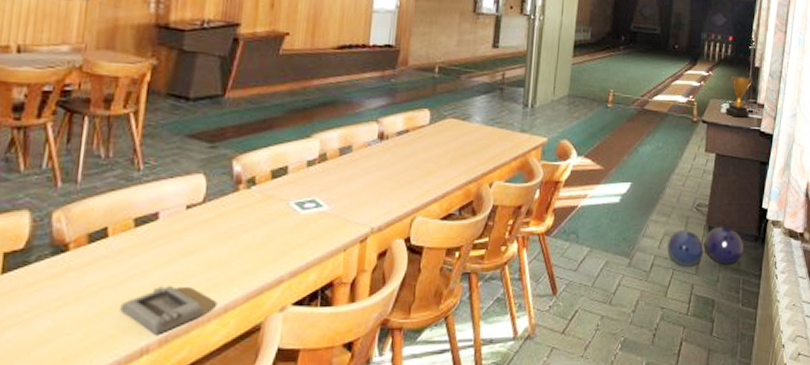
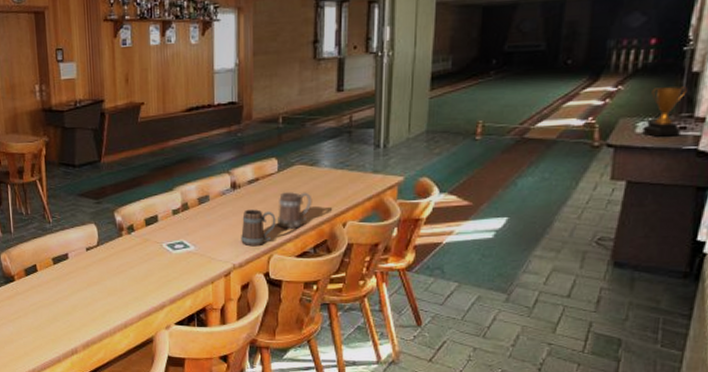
ashtray: present [120,286,203,336] -> none [53,307,110,342]
beer mug: none [383,164,423,207] -> present [241,209,276,247]
beer mug: none [423,145,462,188] -> present [276,191,313,229]
bowling ball: present [666,230,704,267] -> none [555,266,607,304]
bowling ball: present [705,226,744,266] -> none [609,261,666,304]

